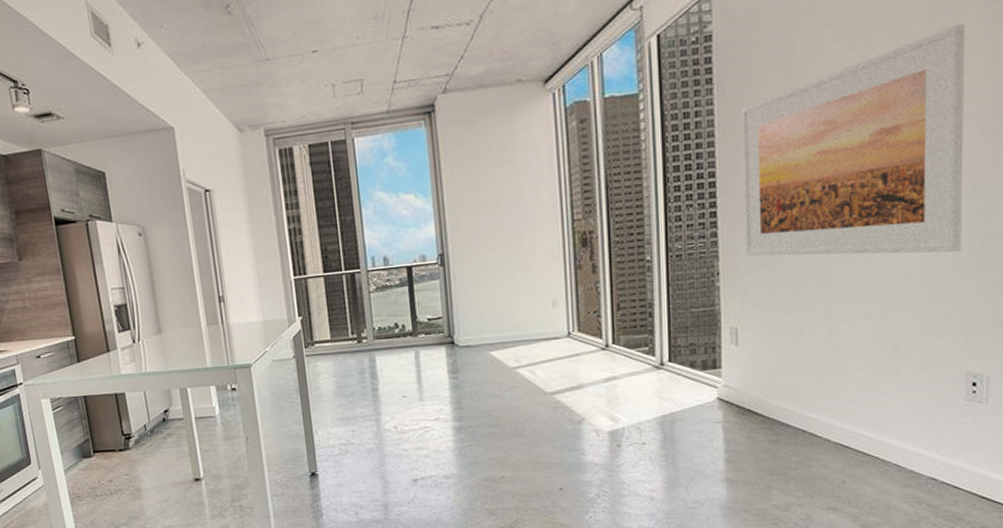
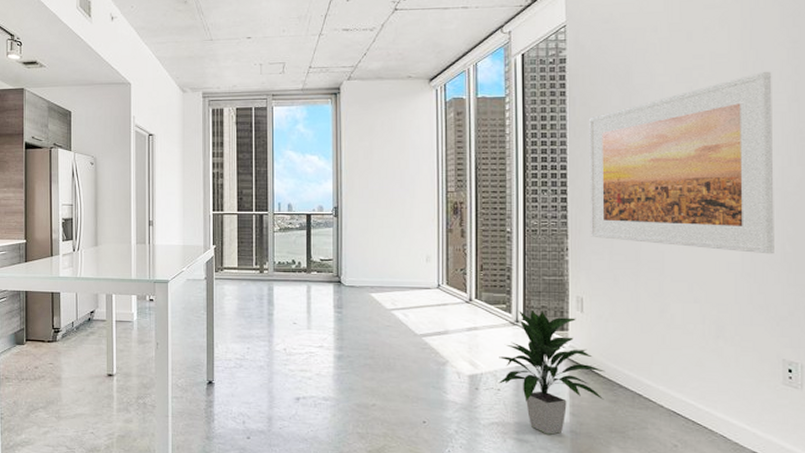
indoor plant: none [642,349,765,486] -> present [498,310,606,435]

